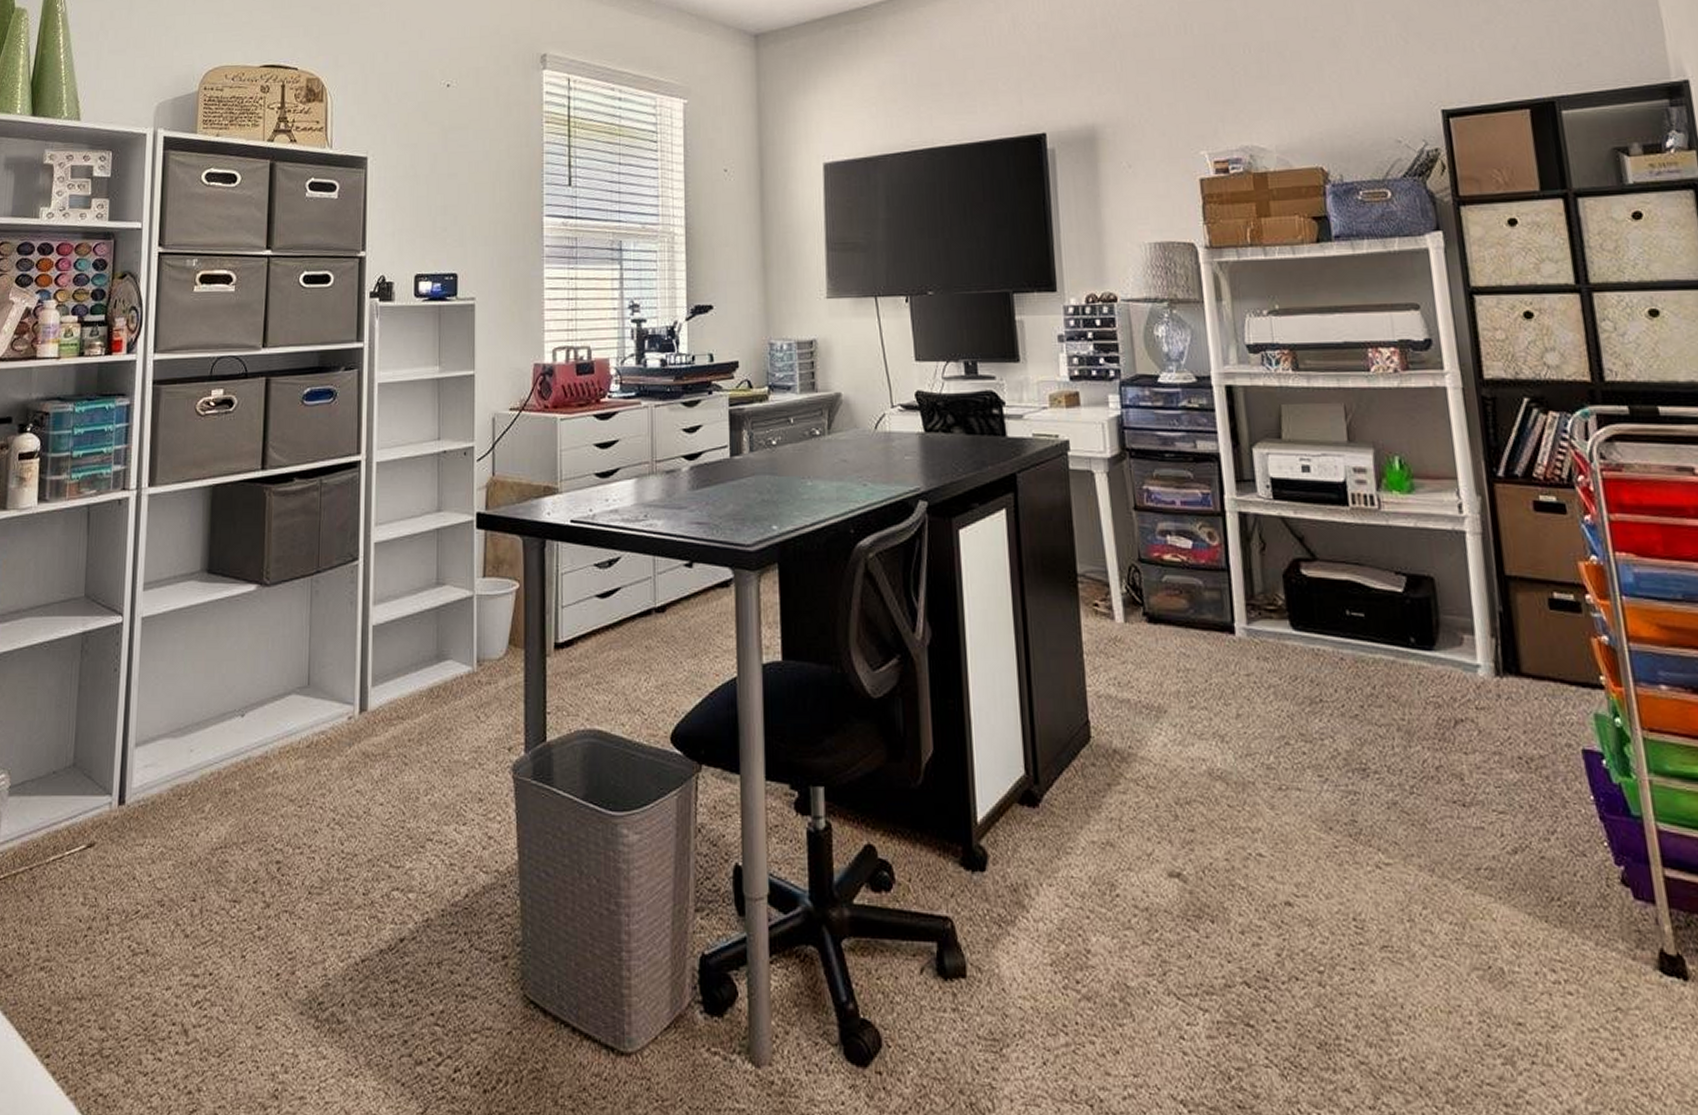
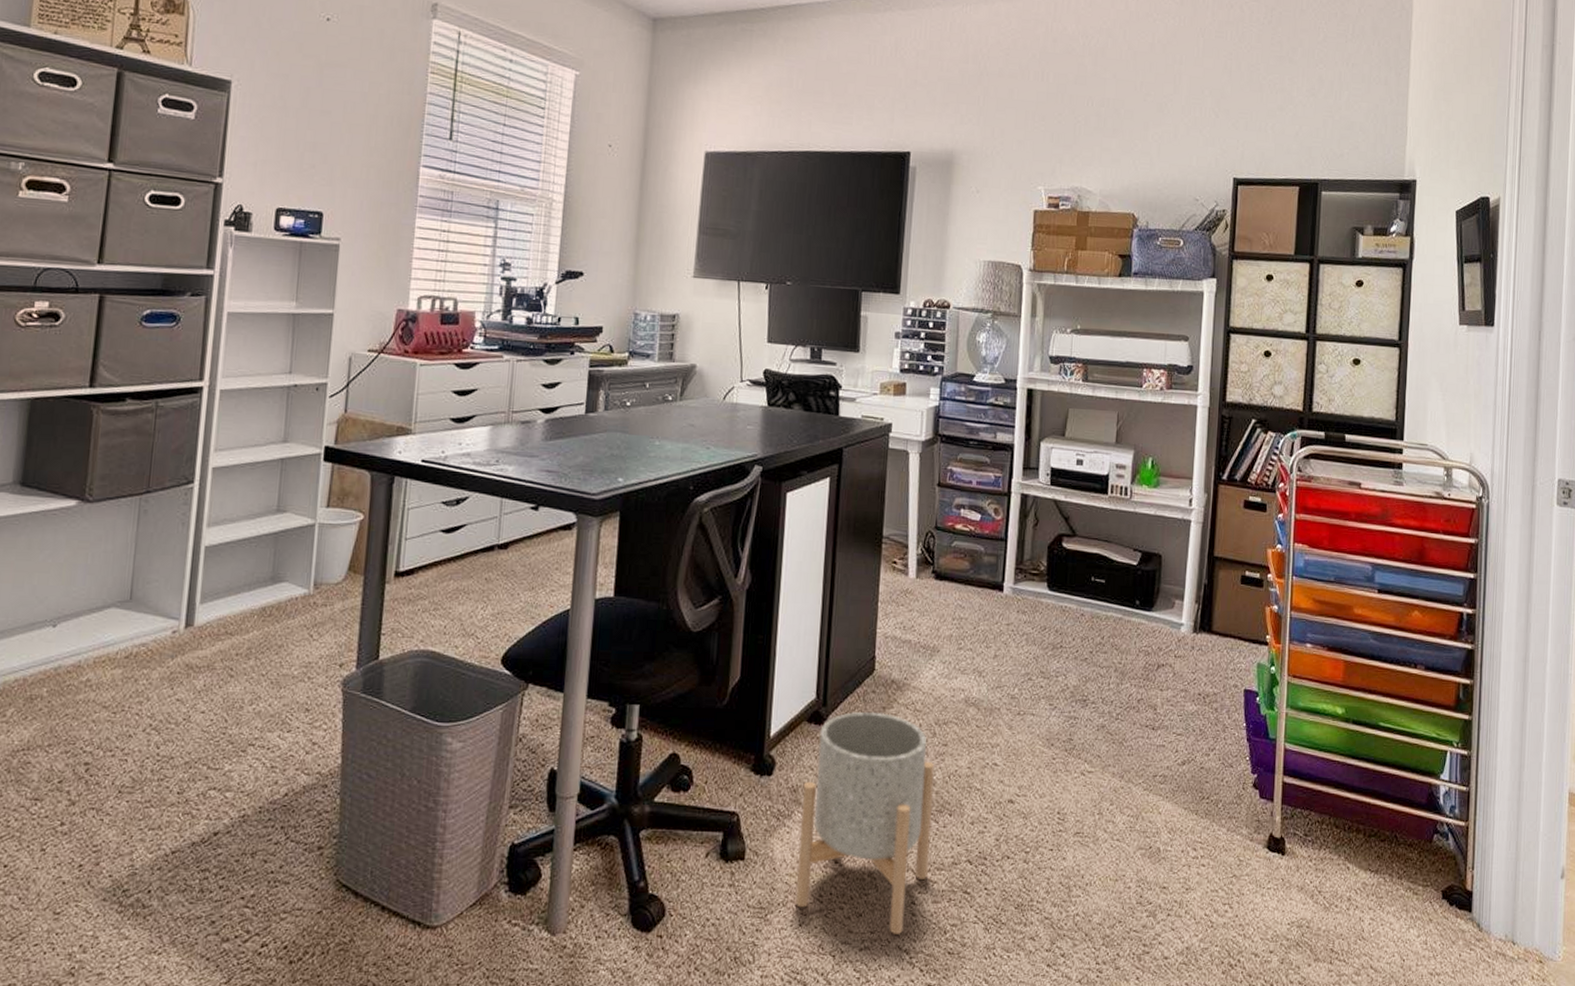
planter: none [1024,789,1195,1079] -> present [795,711,935,934]

